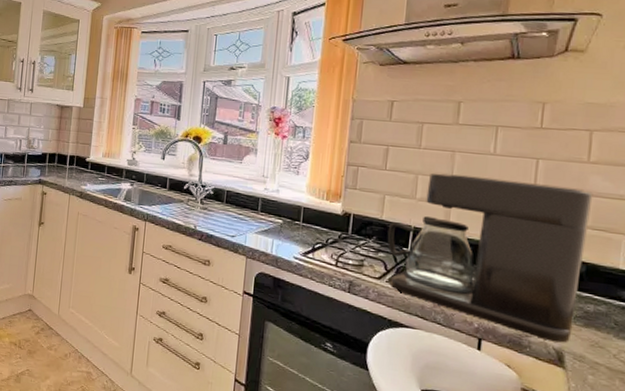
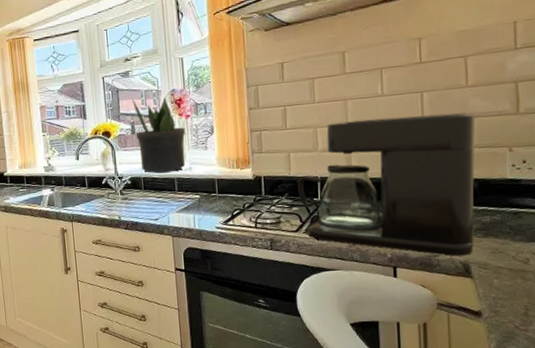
planter: none [227,109,280,191] -> present [131,96,186,174]

